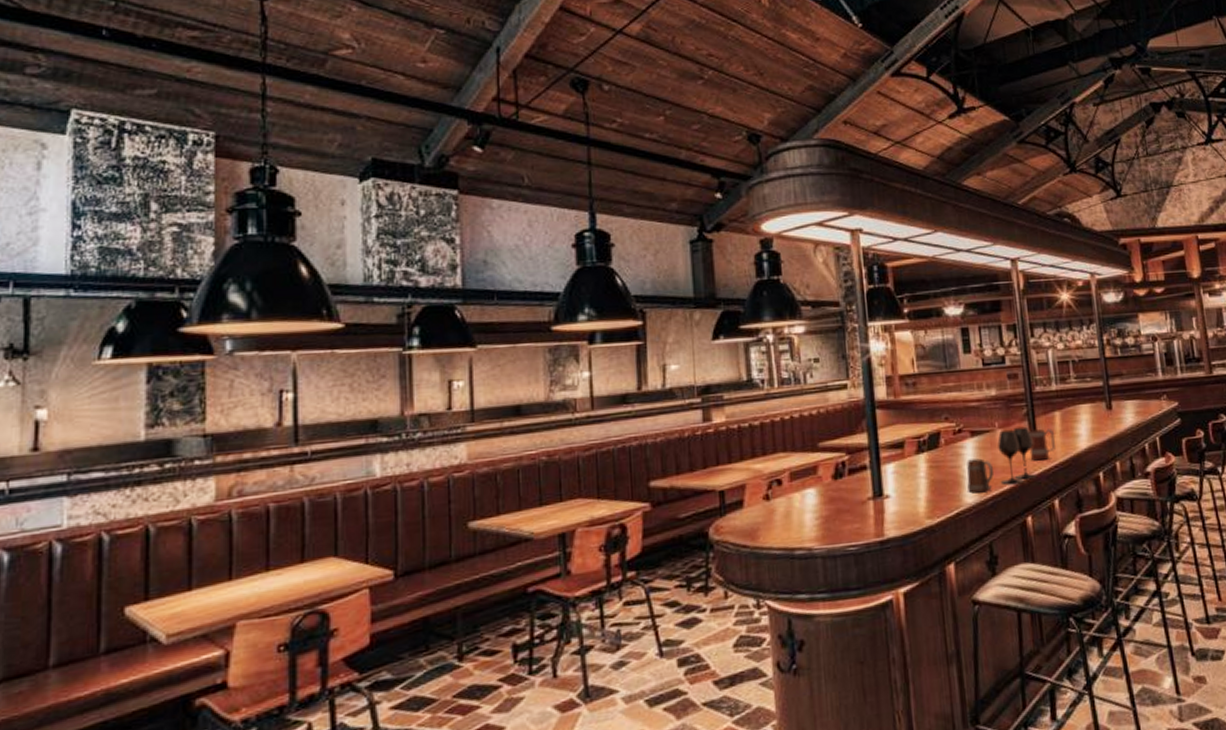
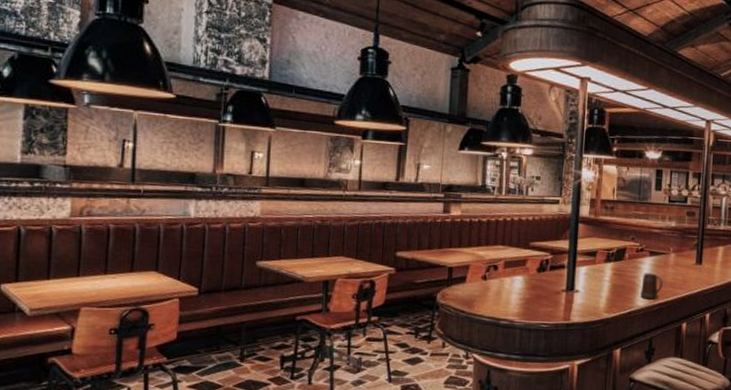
wine glass: present [997,426,1038,485] -> none [667,253,698,298]
beer mug: present [1029,428,1055,461] -> none [693,258,715,282]

